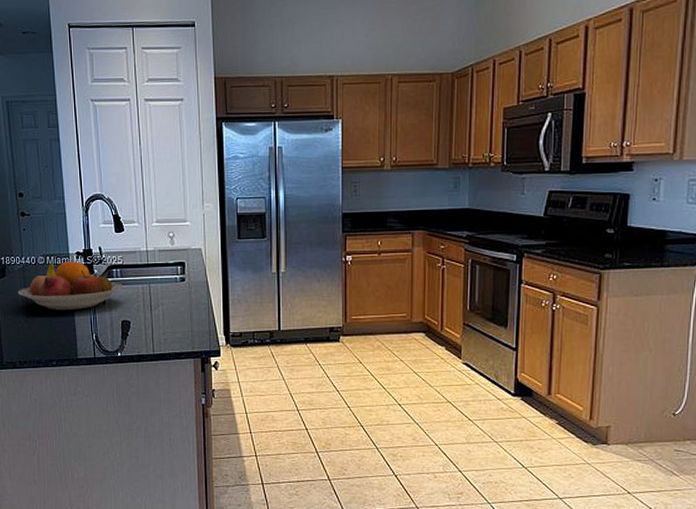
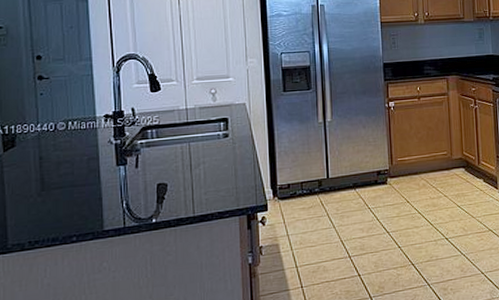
fruit bowl: present [18,261,123,310] -> none [31,124,159,180]

